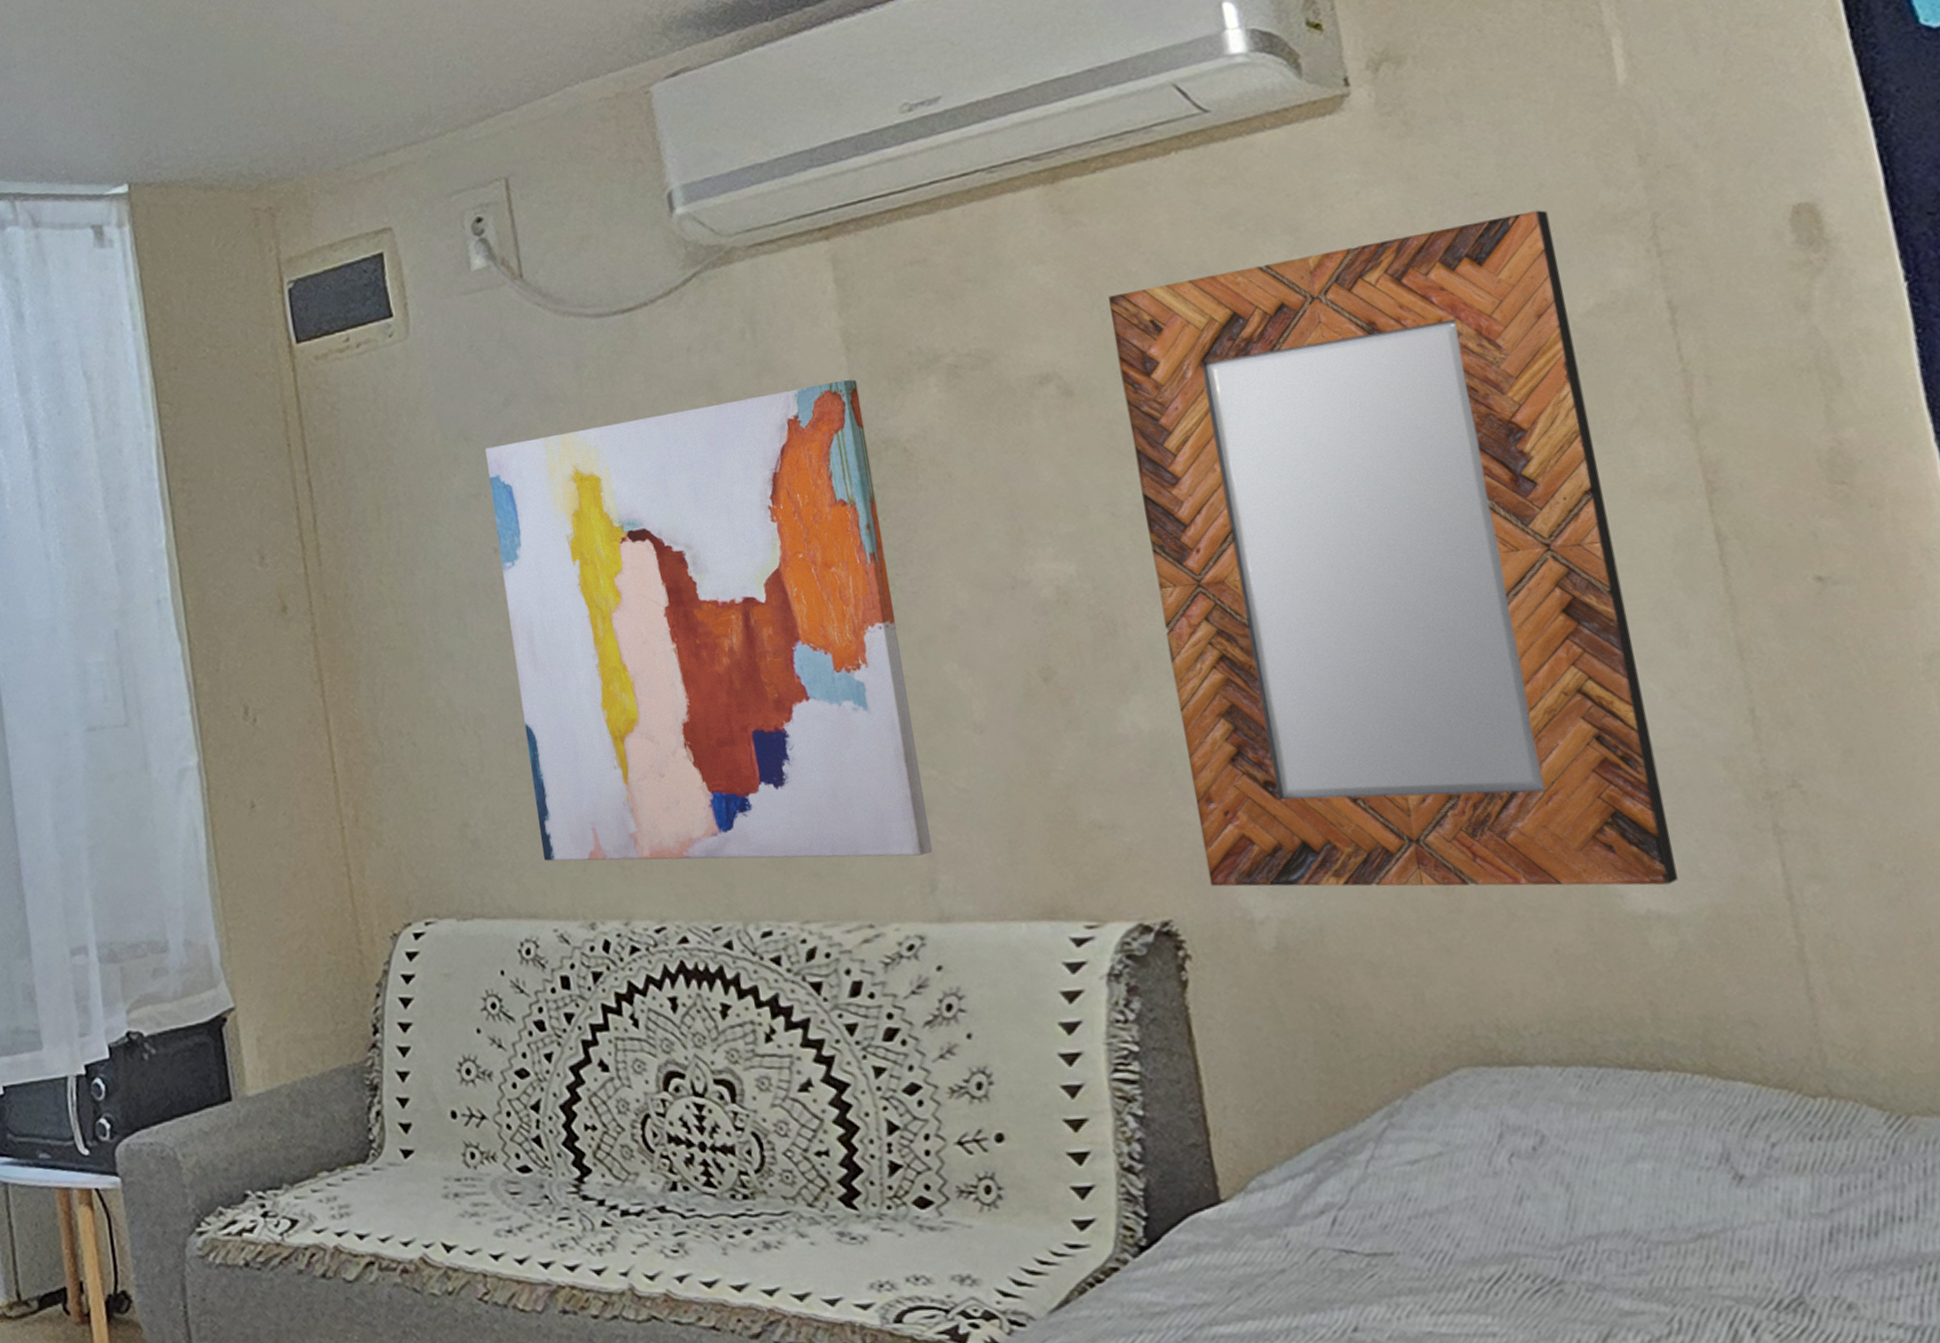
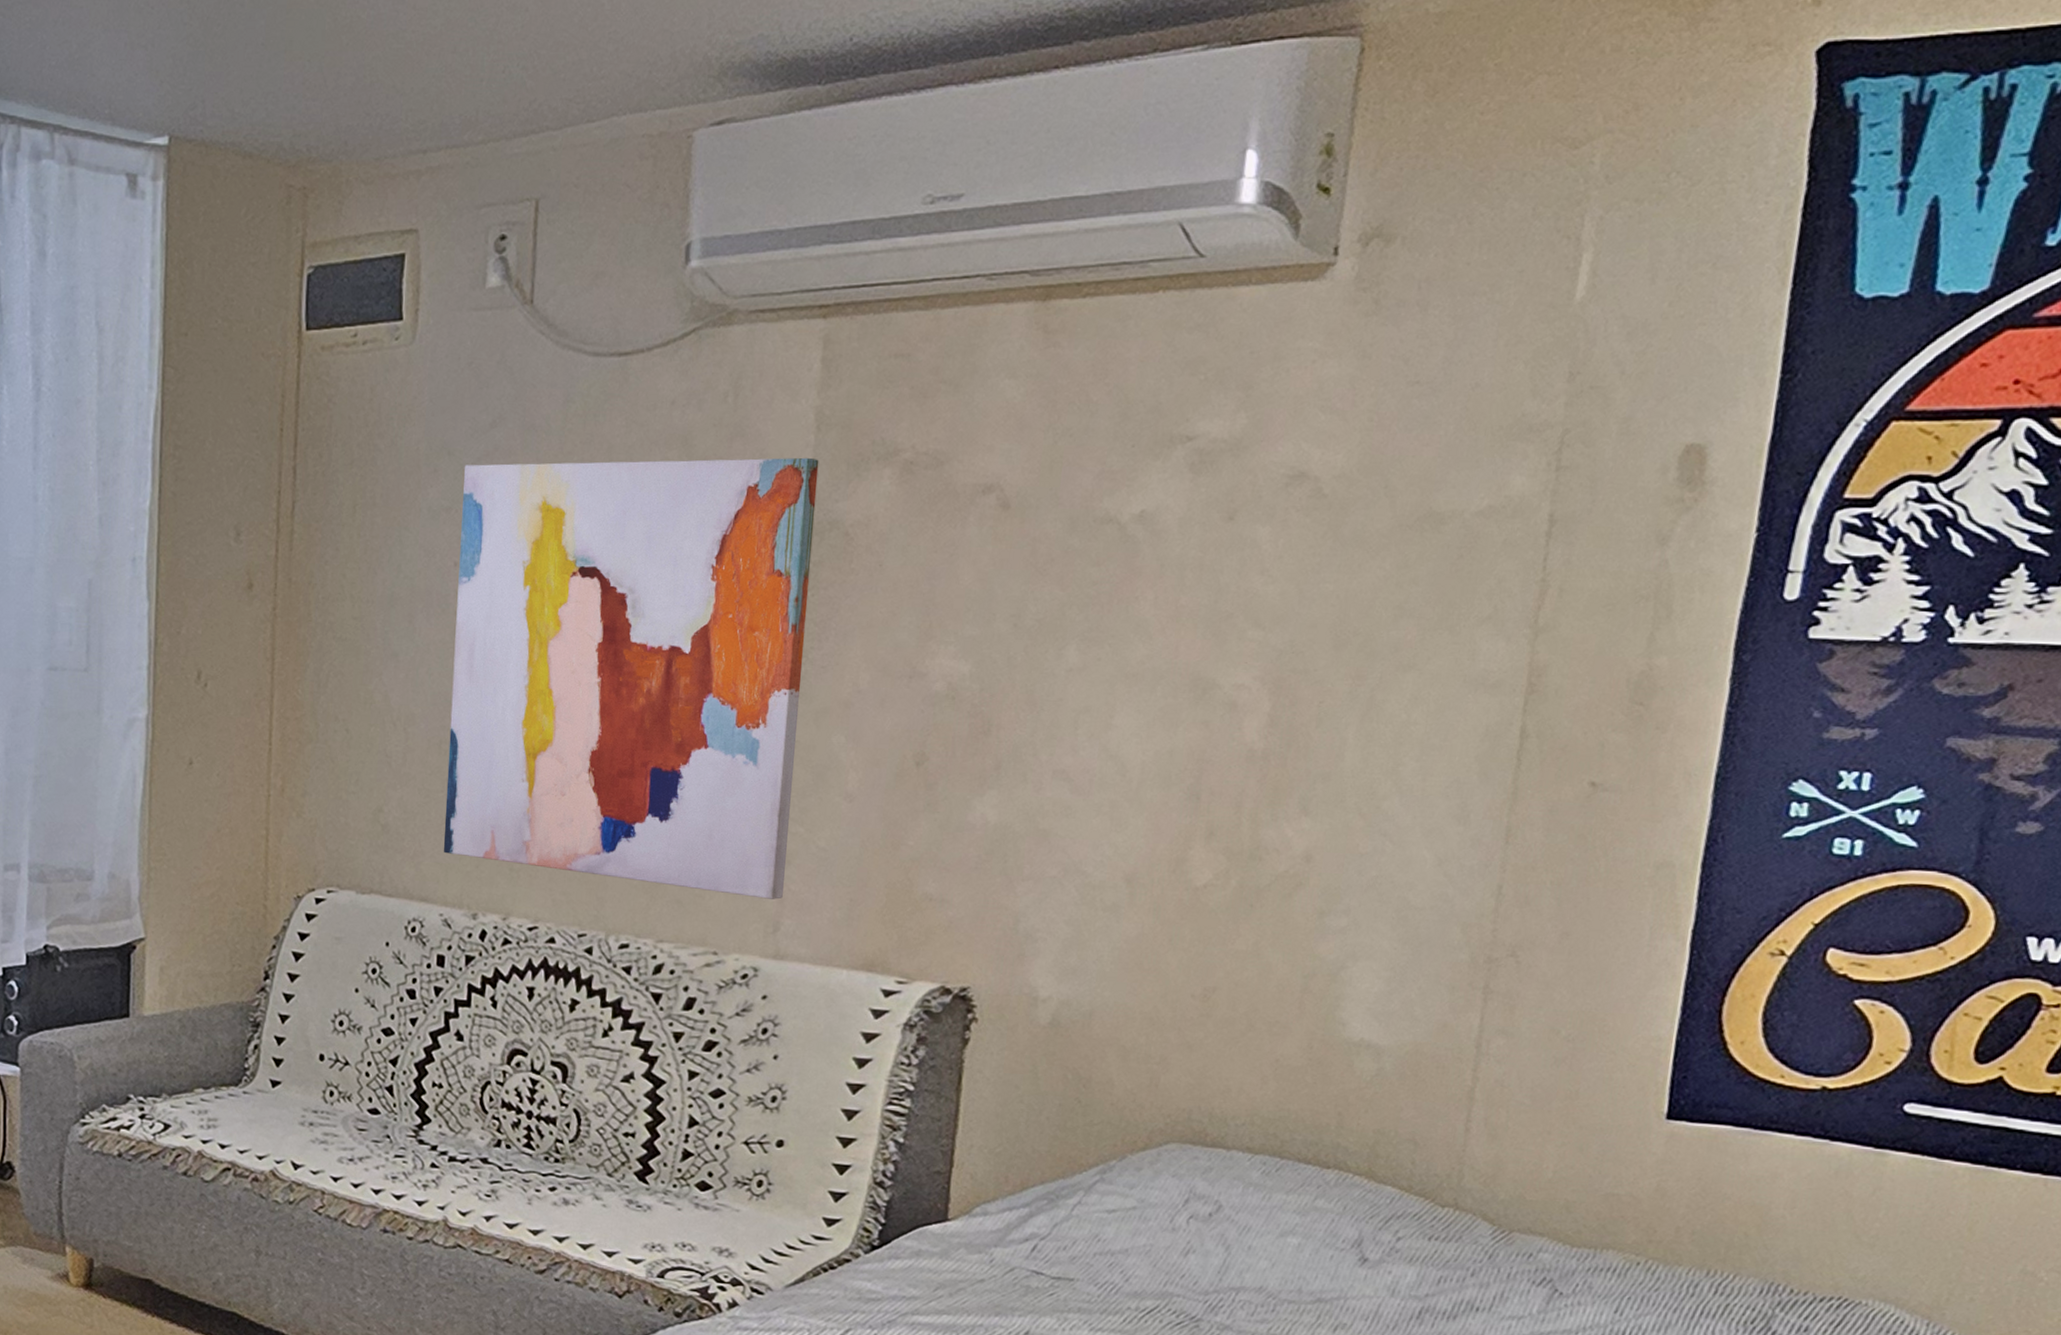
home mirror: present [1108,210,1678,887] -> none [1010,408,1475,1021]

